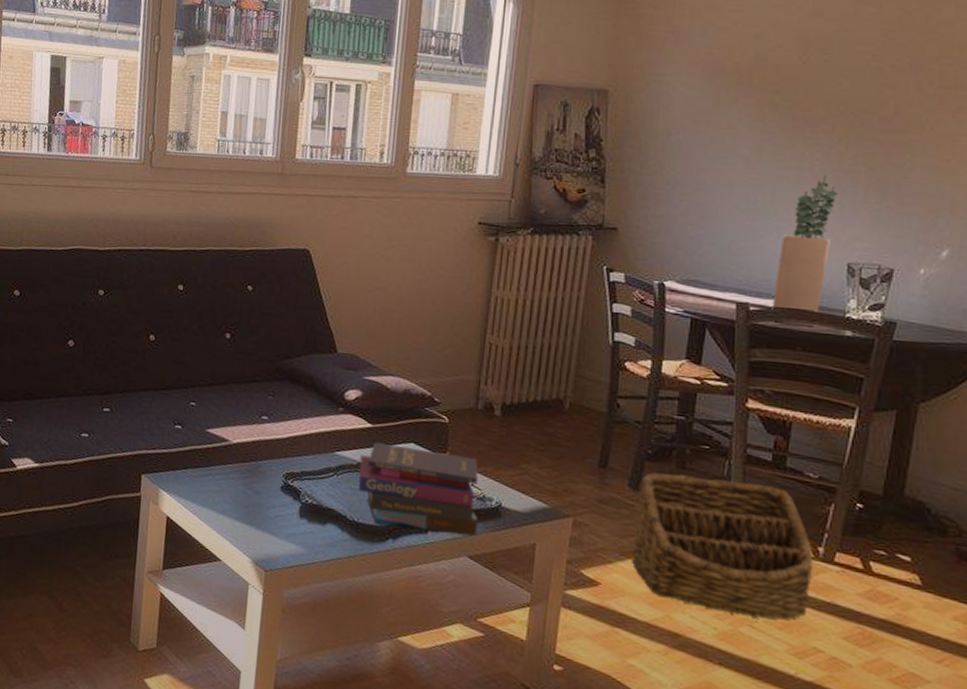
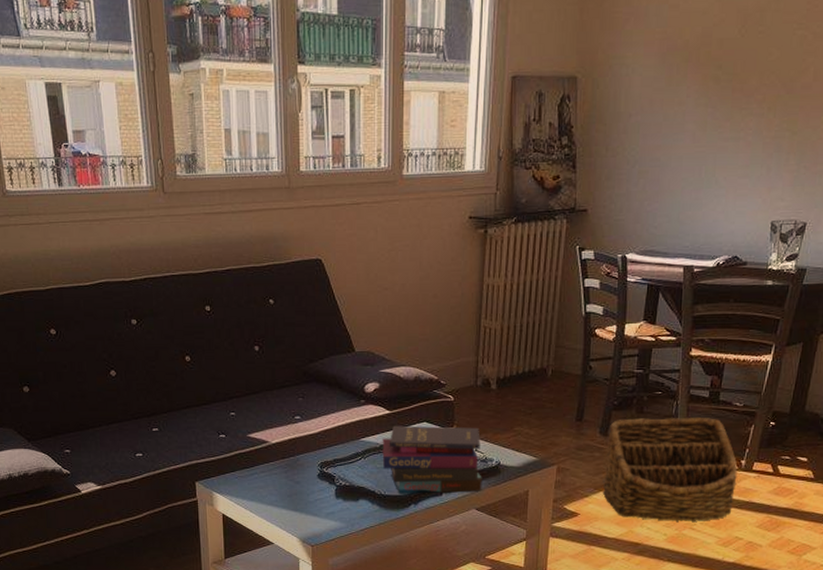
vase: present [772,176,838,328] -> none [711,143,766,281]

